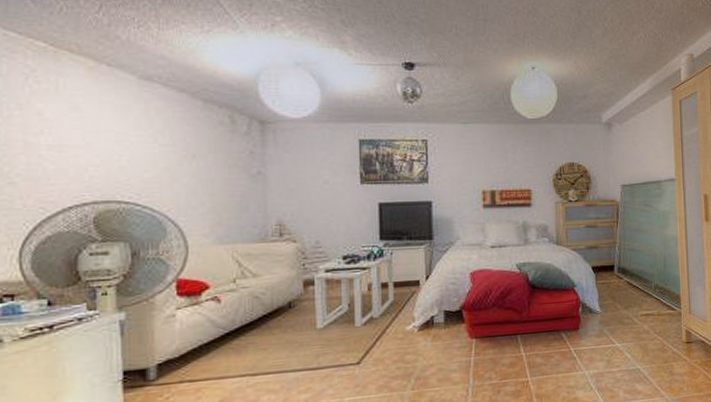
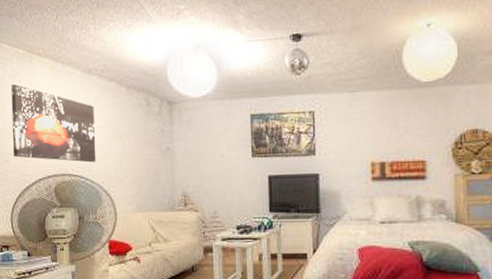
wall art: none [22,85,159,187] -> present [11,84,96,163]

